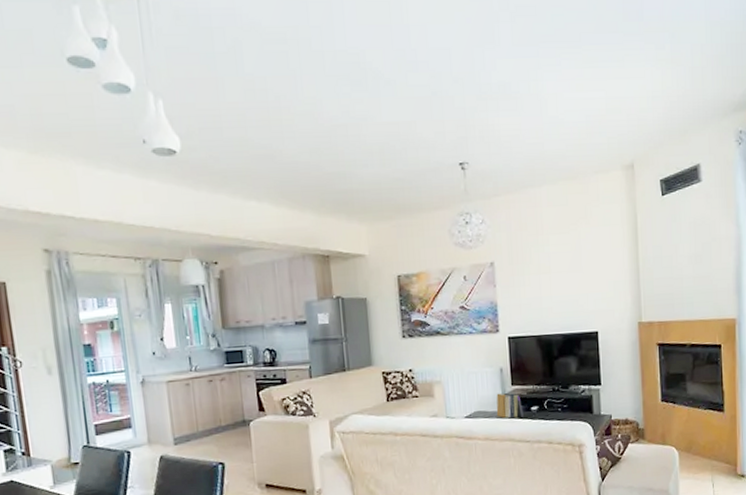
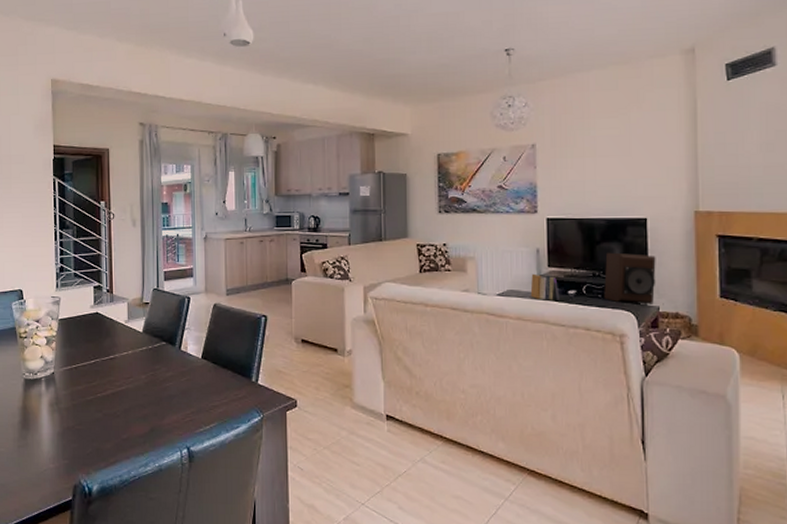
speaker: none [563,366,608,415] -> present [604,252,656,304]

